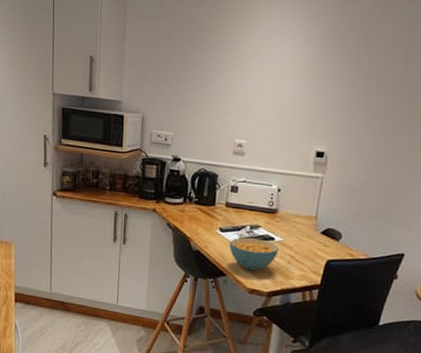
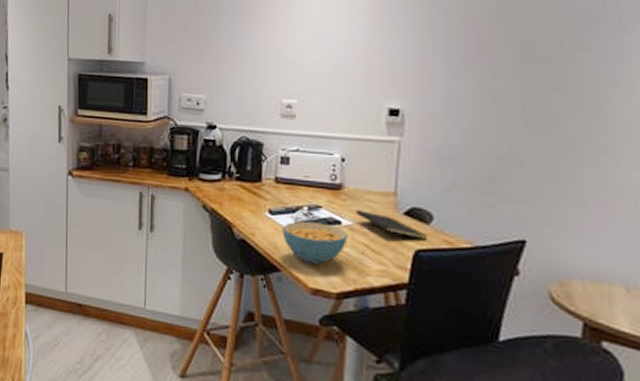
notepad: none [286,230,337,253] -> present [356,211,428,240]

